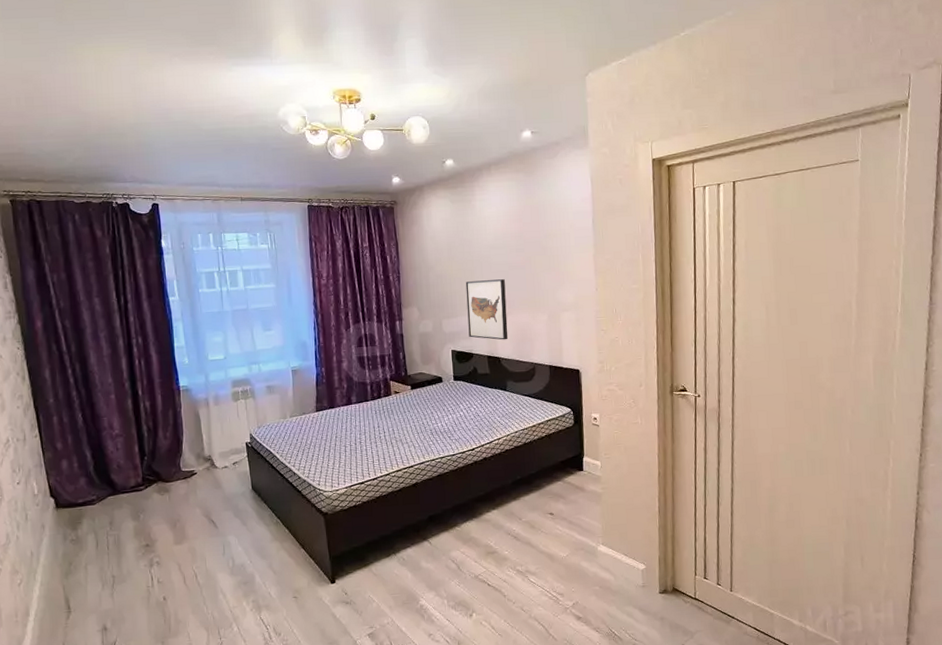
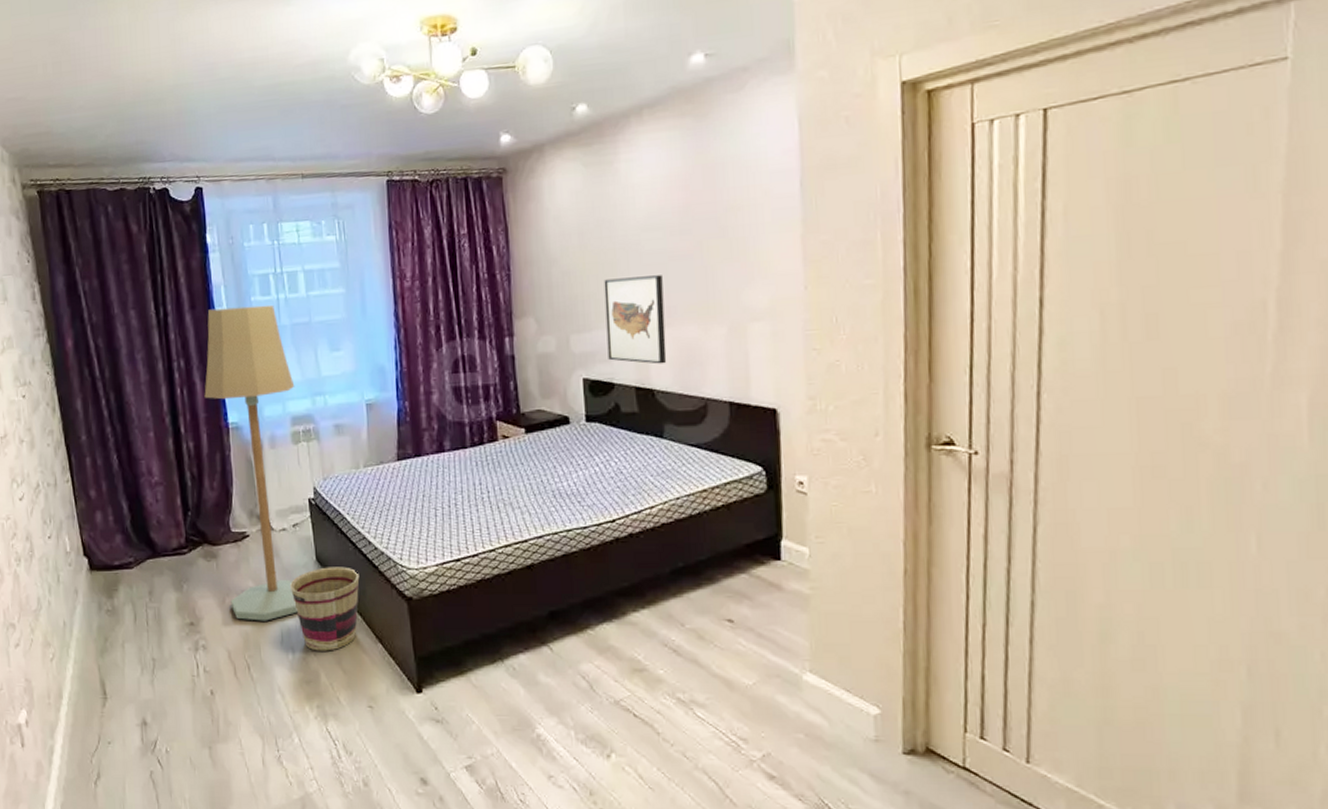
floor lamp: none [159,295,237,539] -> present [204,304,297,621]
basket: none [231,493,287,559] -> present [290,567,360,651]

